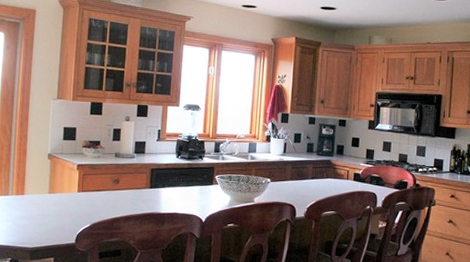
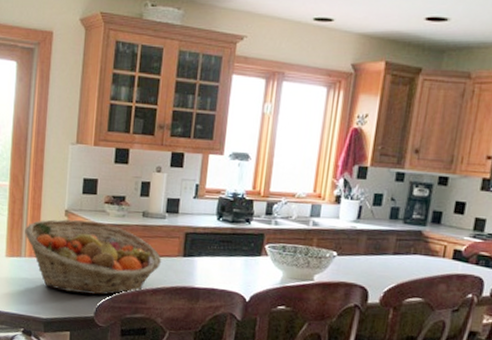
fruit basket: none [11,161,133,224] -> present [24,219,162,295]

